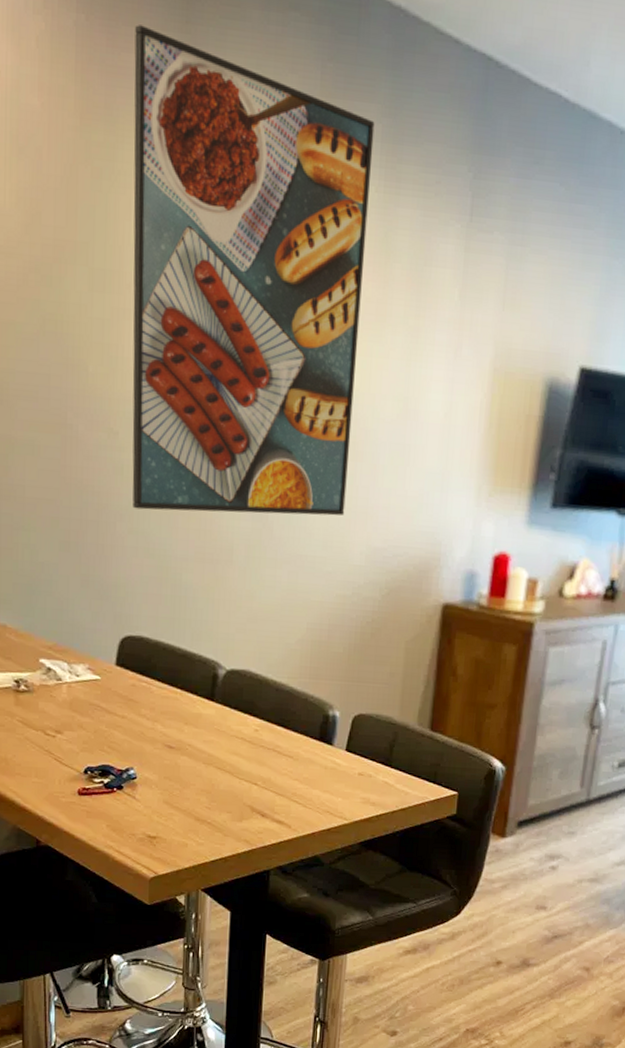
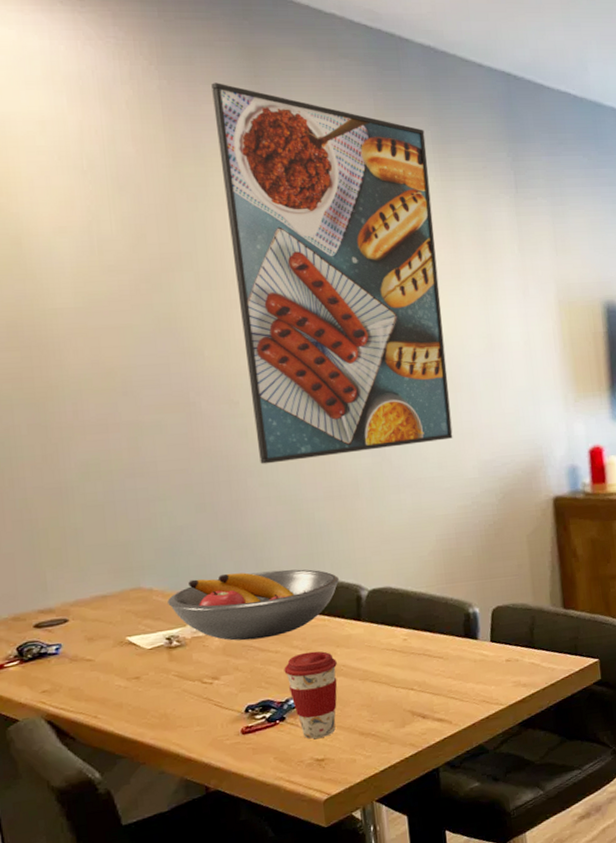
fruit bowl: none [20,623,199,701] -> present [167,569,340,641]
coffee cup: none [128,723,183,816] -> present [284,651,338,739]

